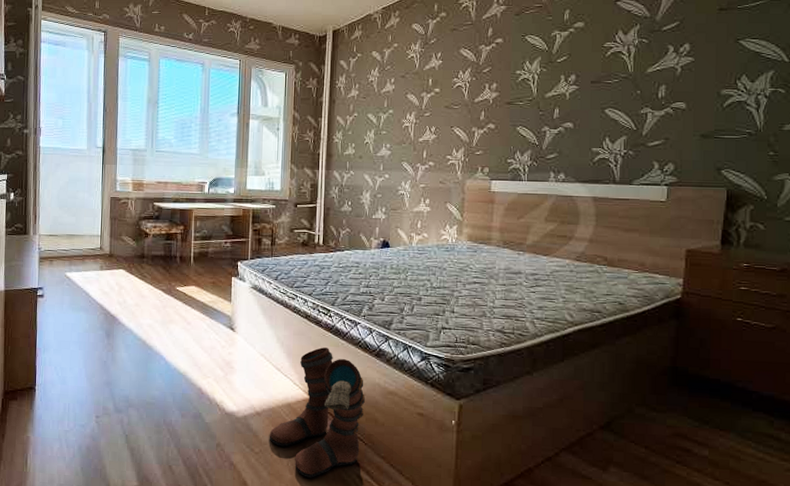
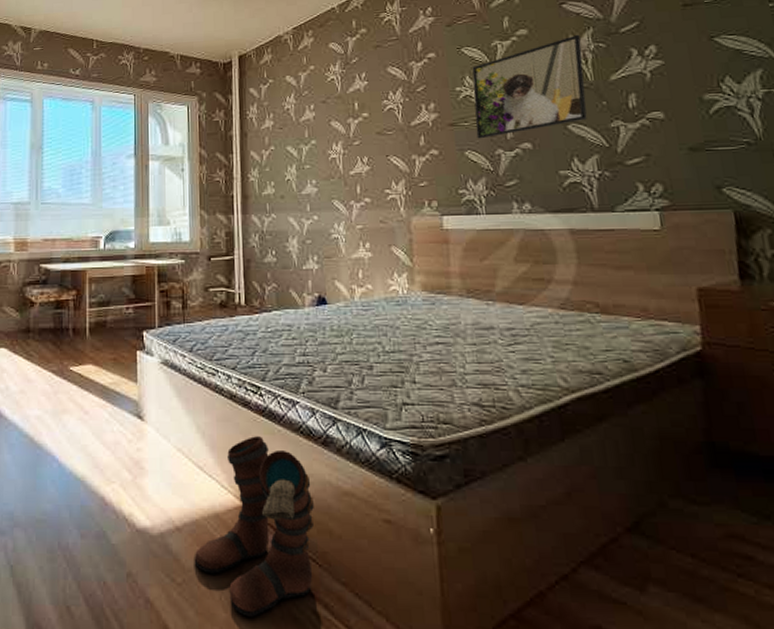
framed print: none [528,29,628,117] -> present [472,34,587,139]

